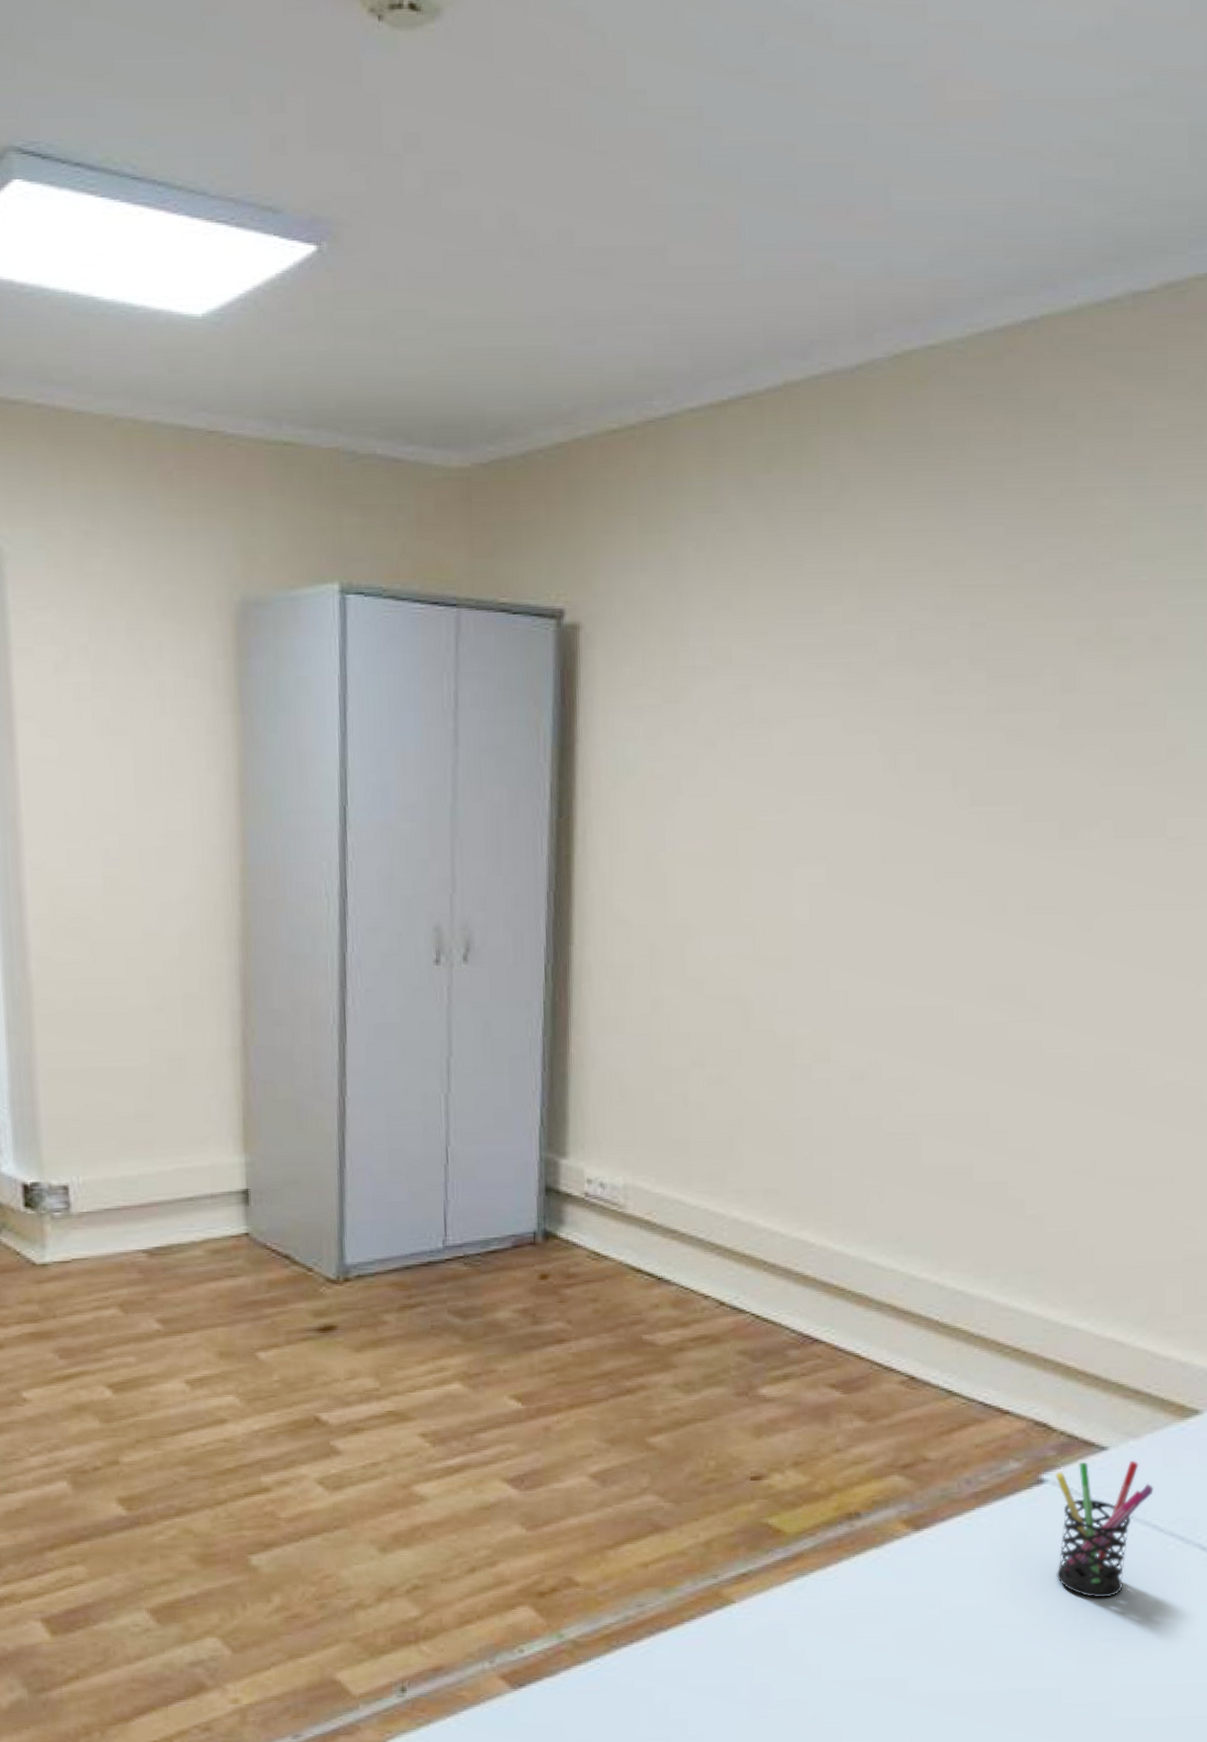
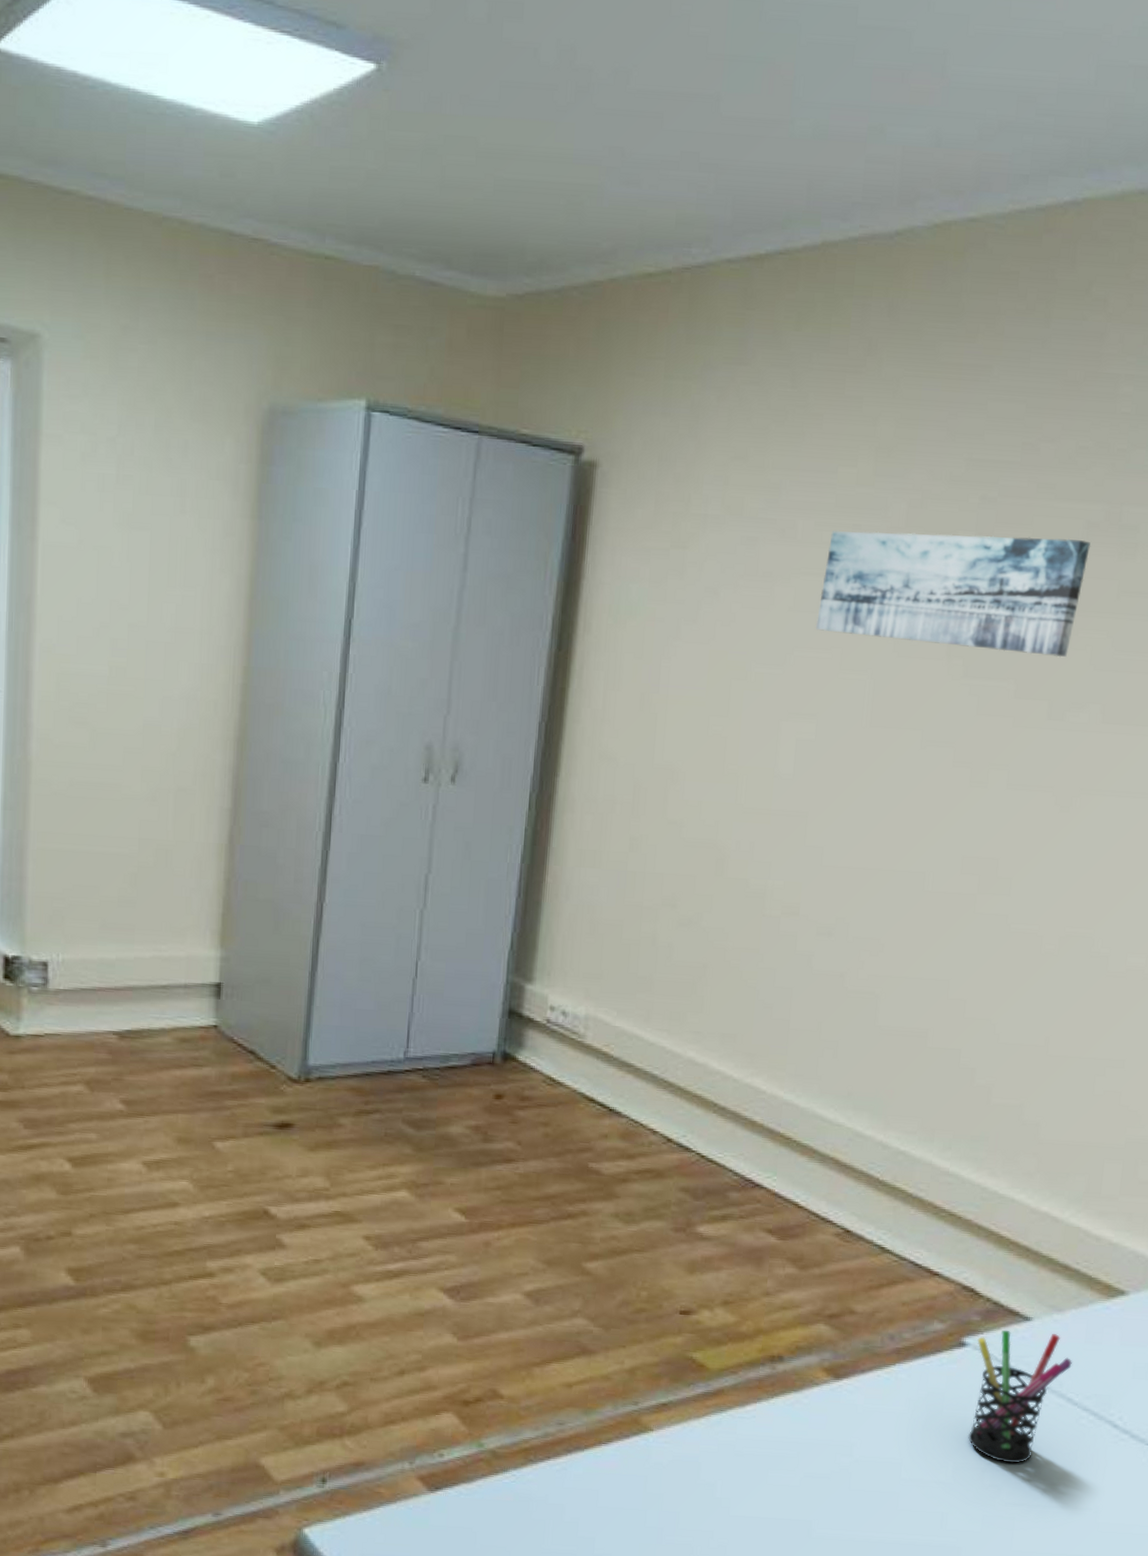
wall art: none [816,656,1085,776] -> present [815,530,1091,658]

